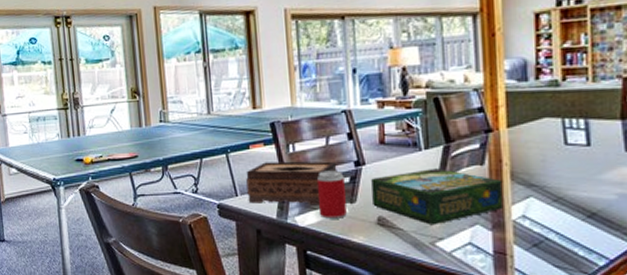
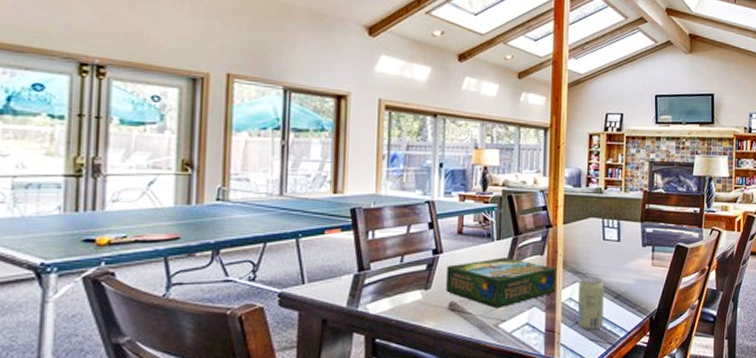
tissue box: present [246,161,337,206] -> none [316,248,416,293]
beverage can: present [316,170,347,219] -> none [392,258,421,306]
beverage can: none [534,190,572,256] -> present [578,276,604,331]

